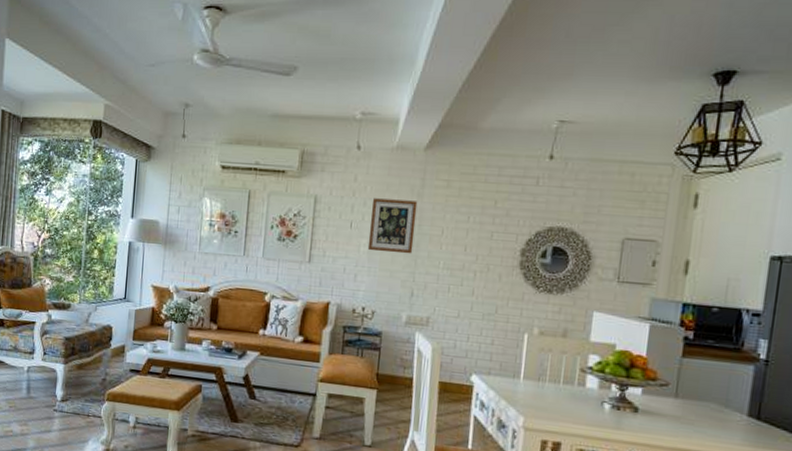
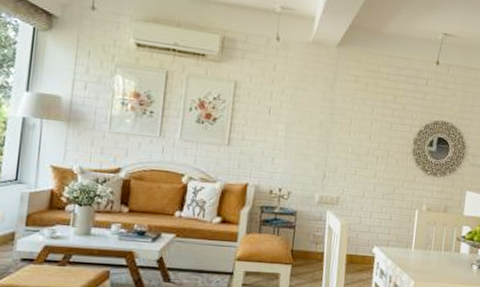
wall art: present [367,198,418,254] -> none [284,87,330,140]

